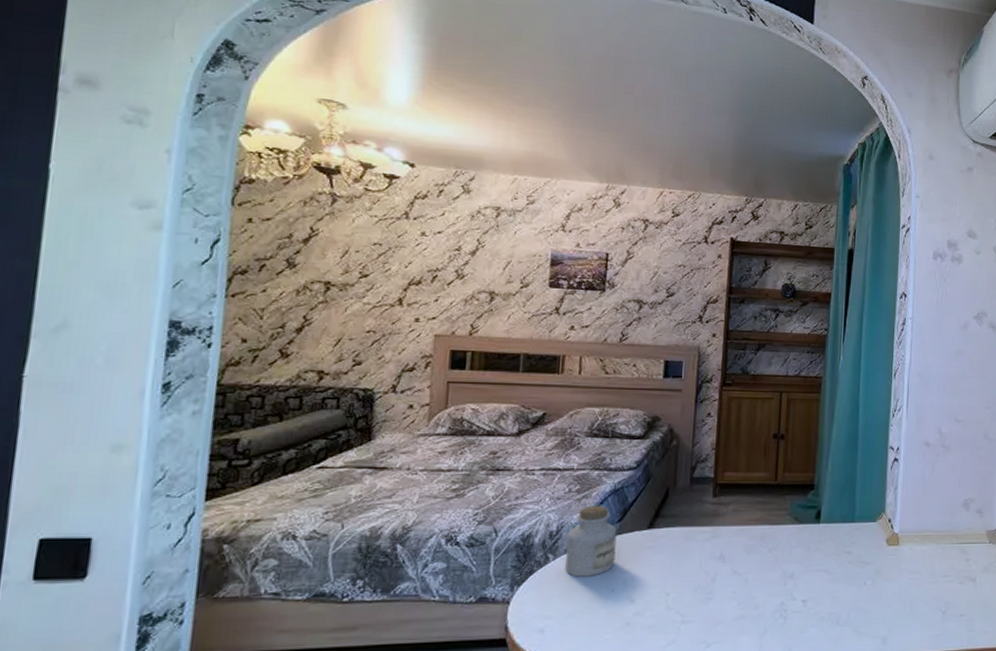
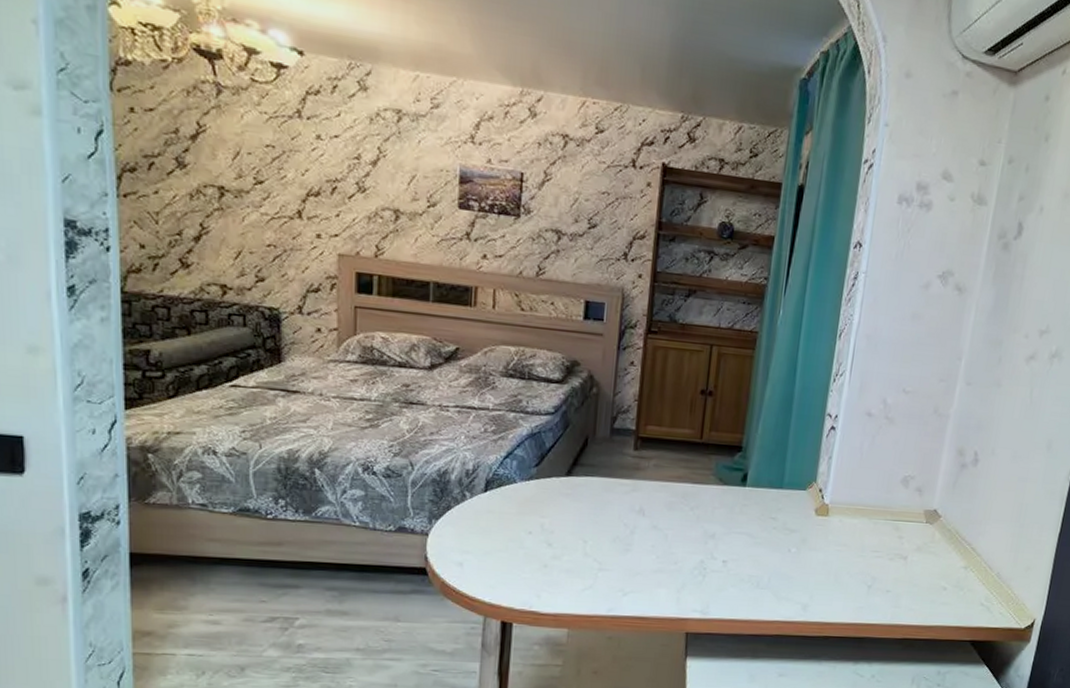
jar: present [565,505,617,577] -> none [482,447,534,518]

